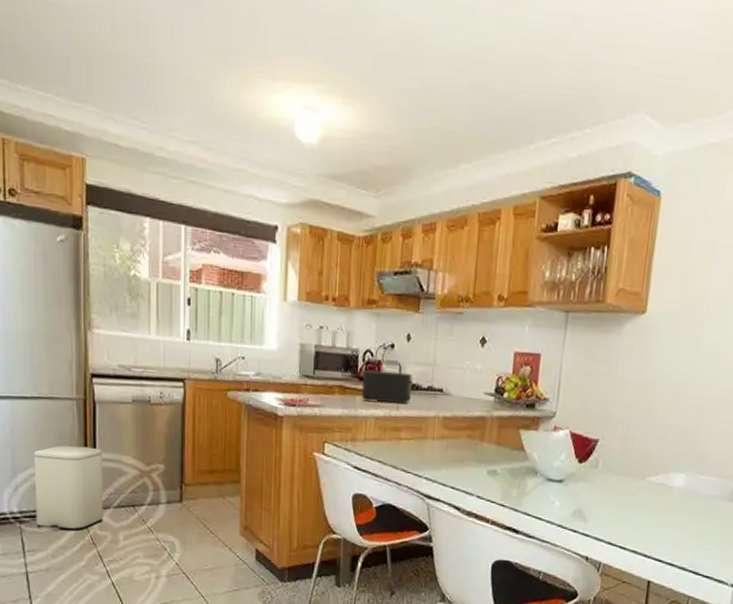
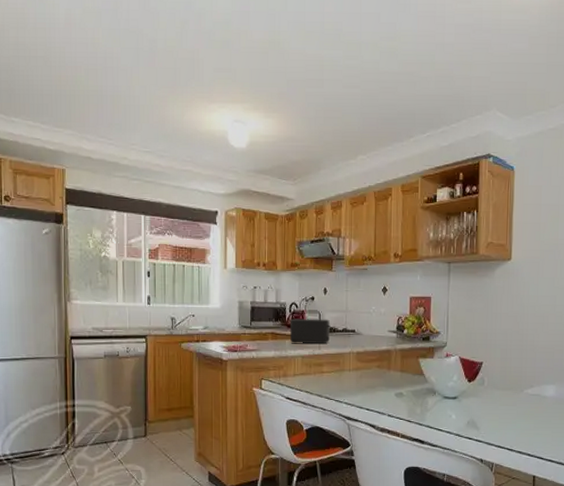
pedal bin: present [34,445,103,531] -> none [23,396,81,468]

